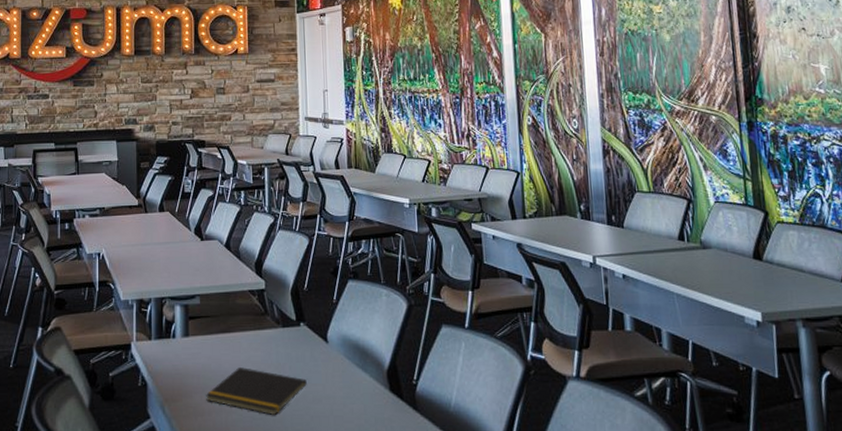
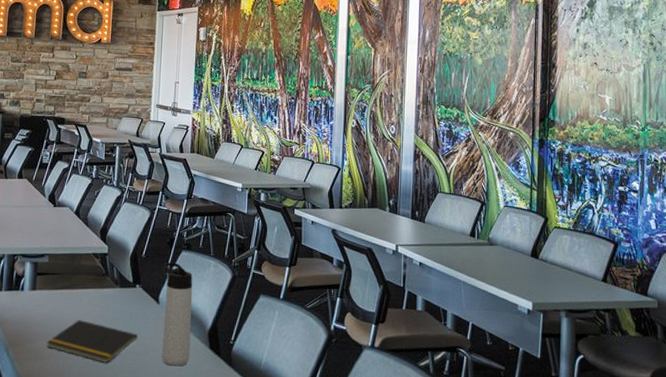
thermos bottle: none [329,294,369,414] -> present [161,262,193,366]

